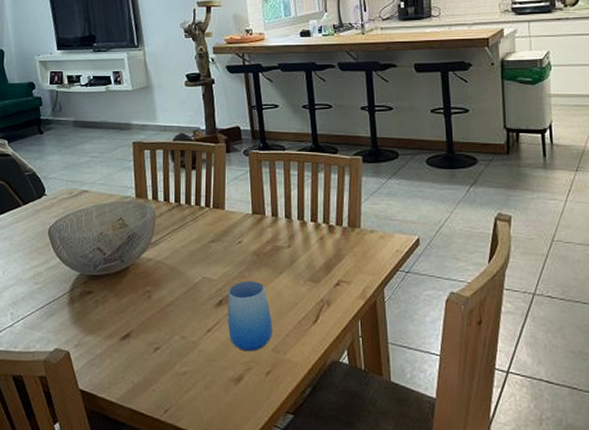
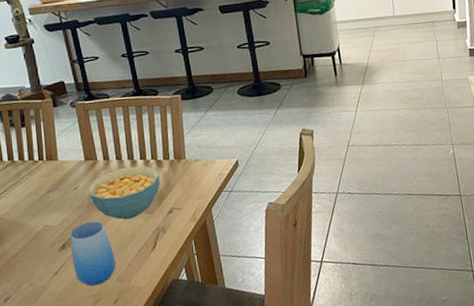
cereal bowl: none [252,227,330,285] -> present [88,166,160,220]

